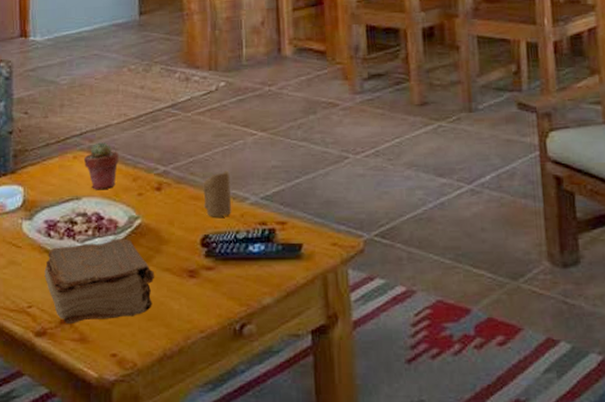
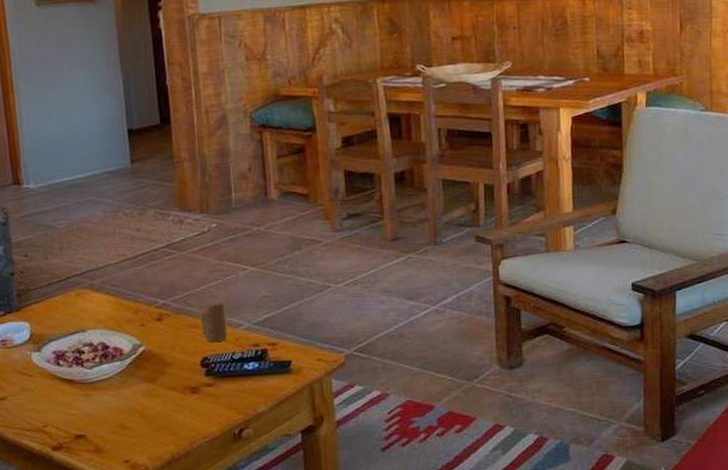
book: present [44,238,155,325] -> none [56,363,161,439]
potted succulent: present [84,141,119,190] -> none [86,279,120,323]

